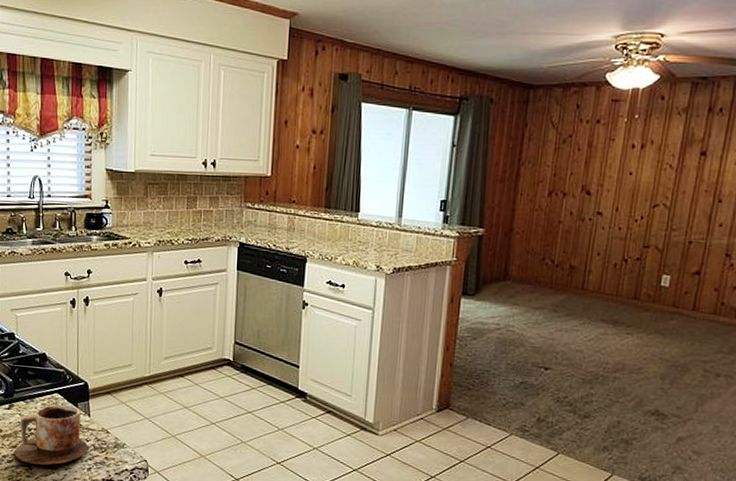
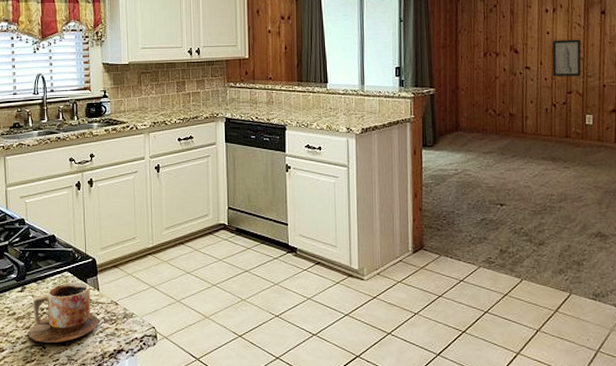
wall art: none [629,182,671,230] -> present [552,39,582,77]

